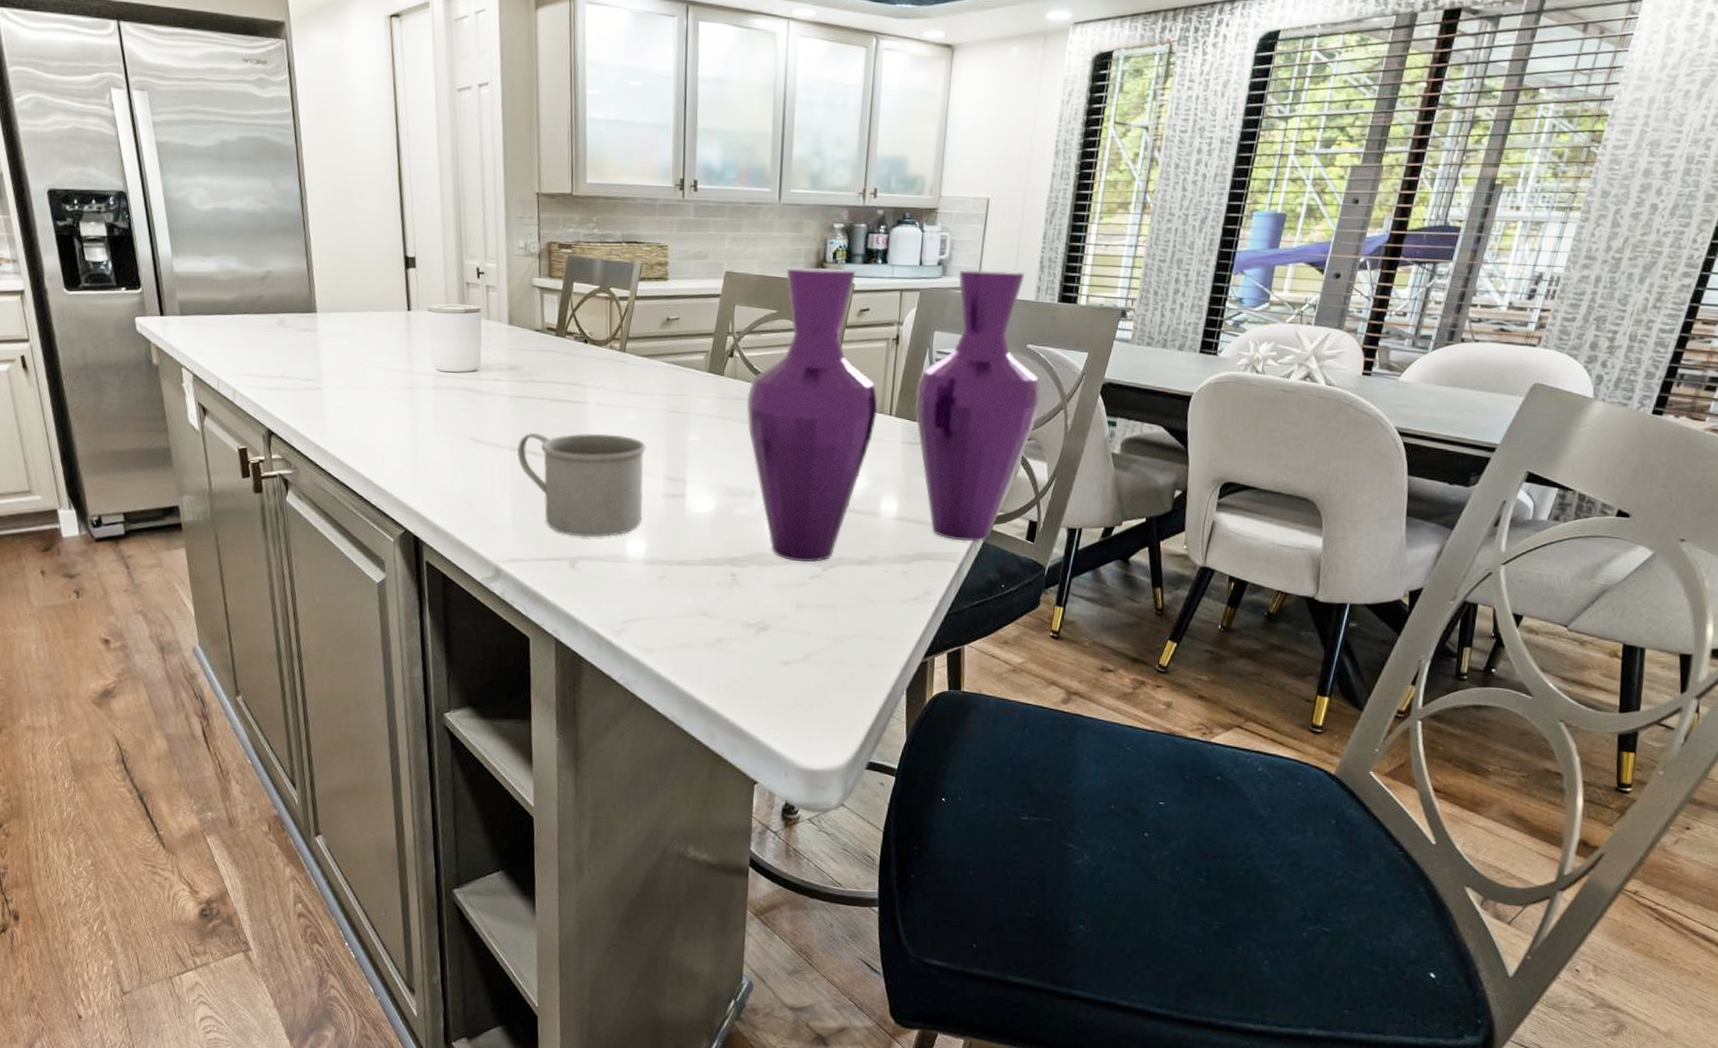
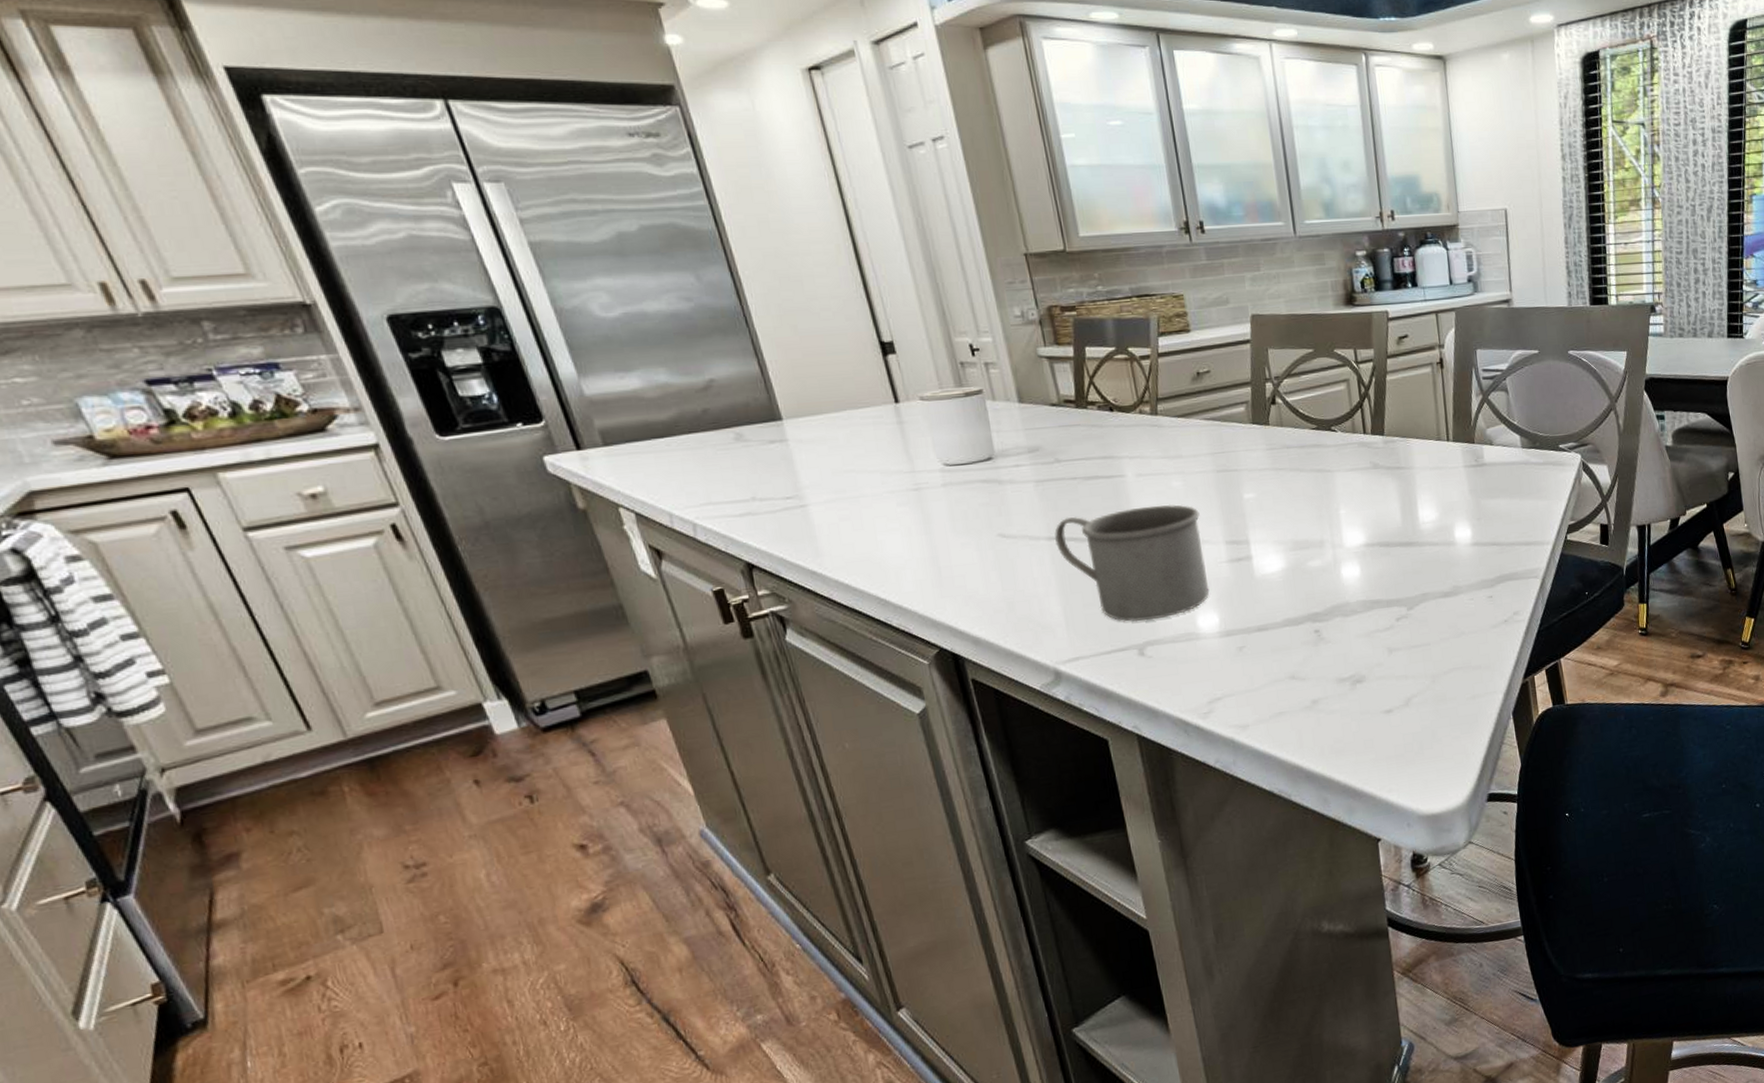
vase: present [746,267,1041,562] -> none [1297,279,1591,606]

